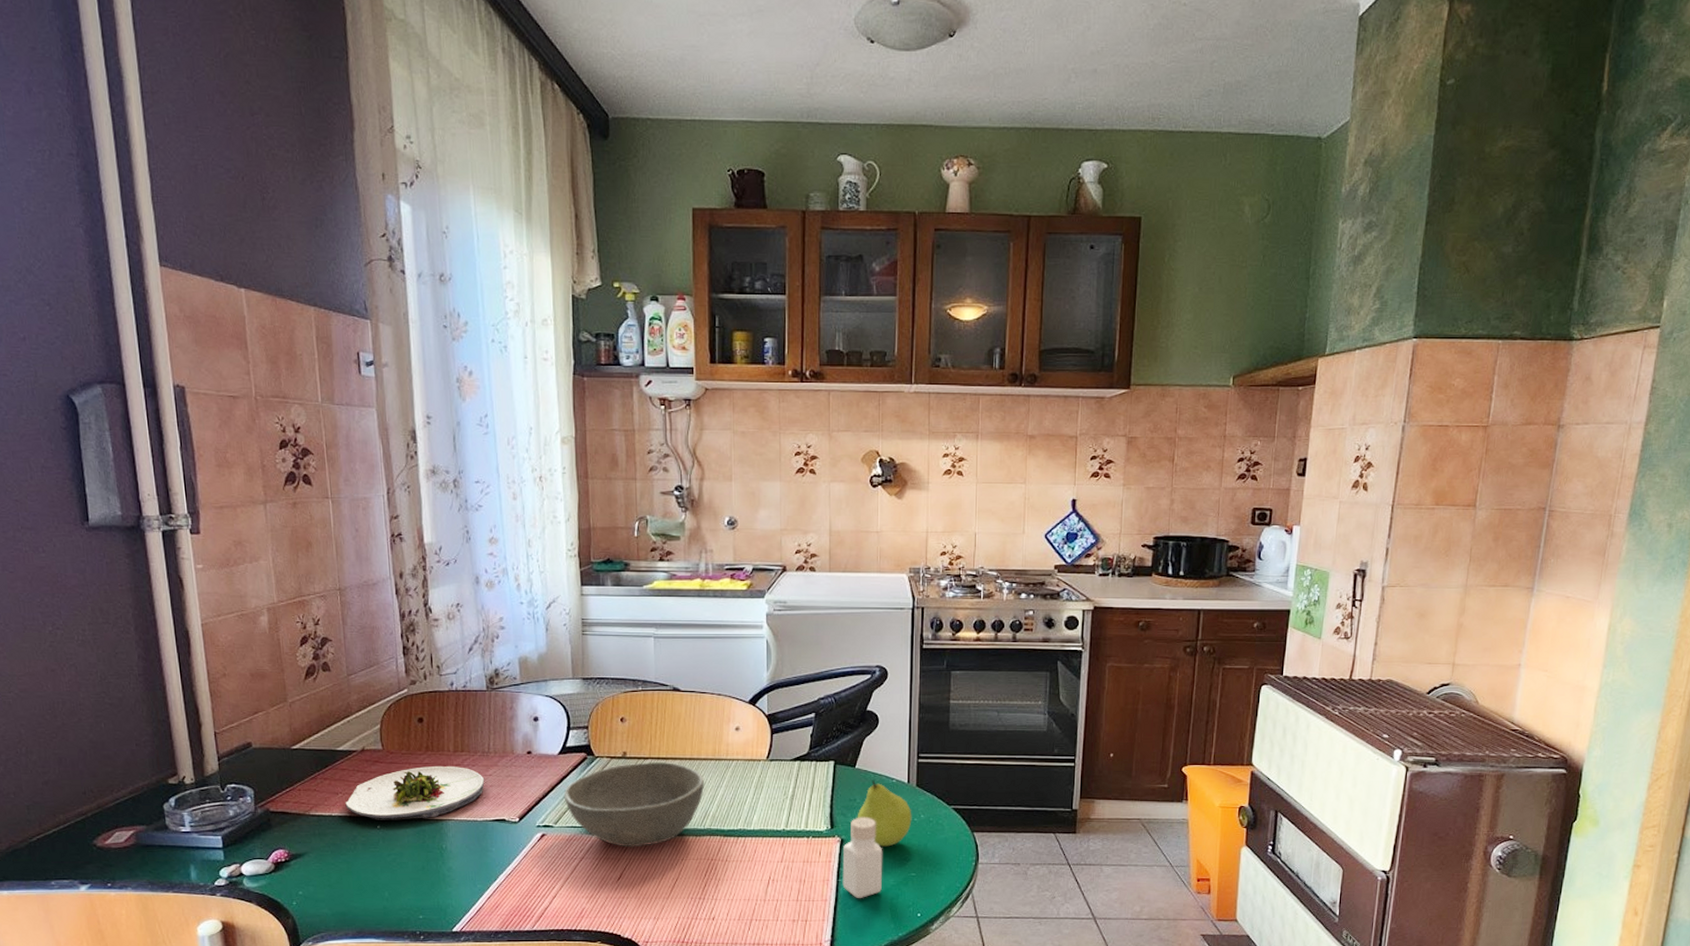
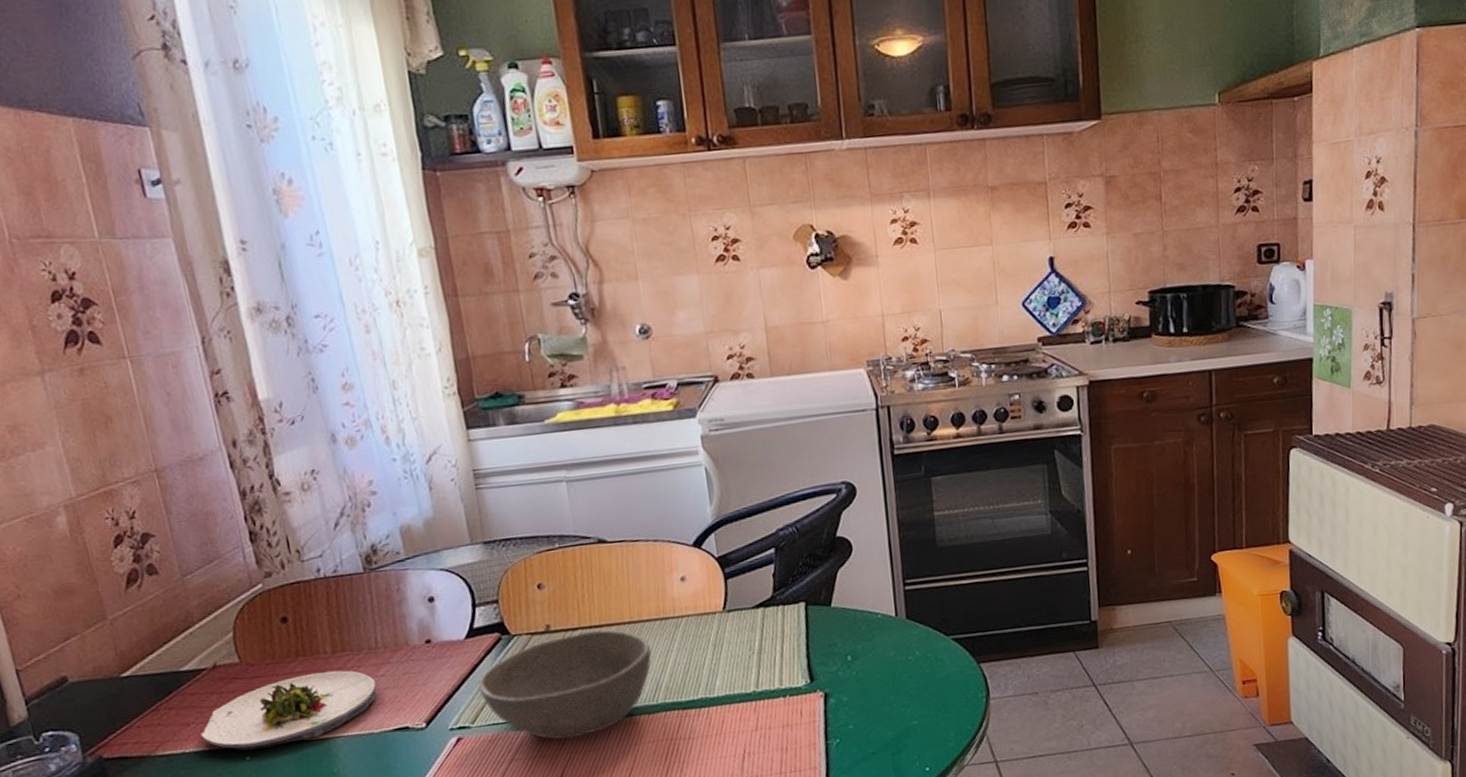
pepper shaker: present [842,817,883,898] -> none [828,663,880,760]
fruit: present [857,781,912,847] -> none [840,619,906,696]

